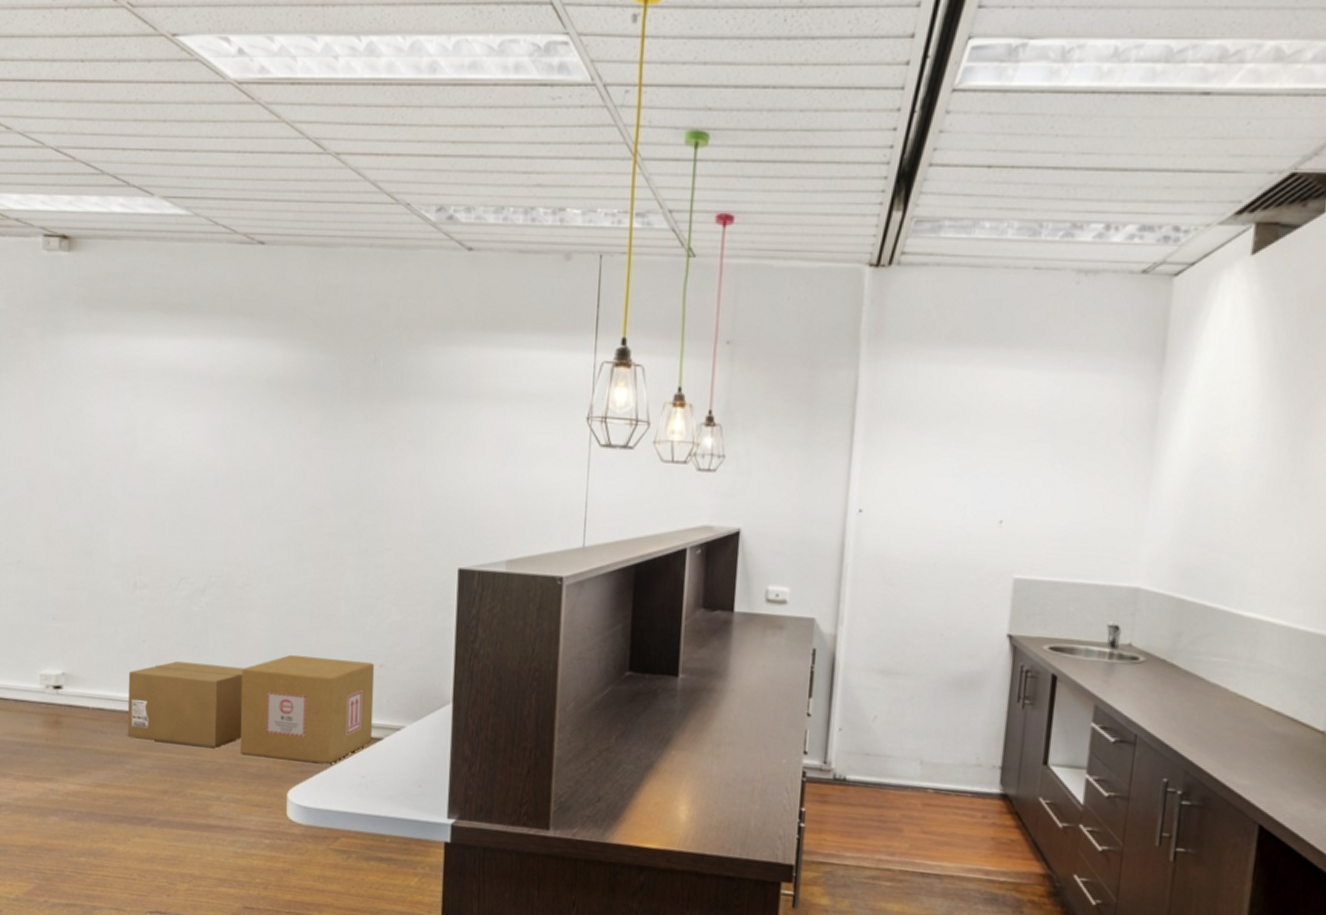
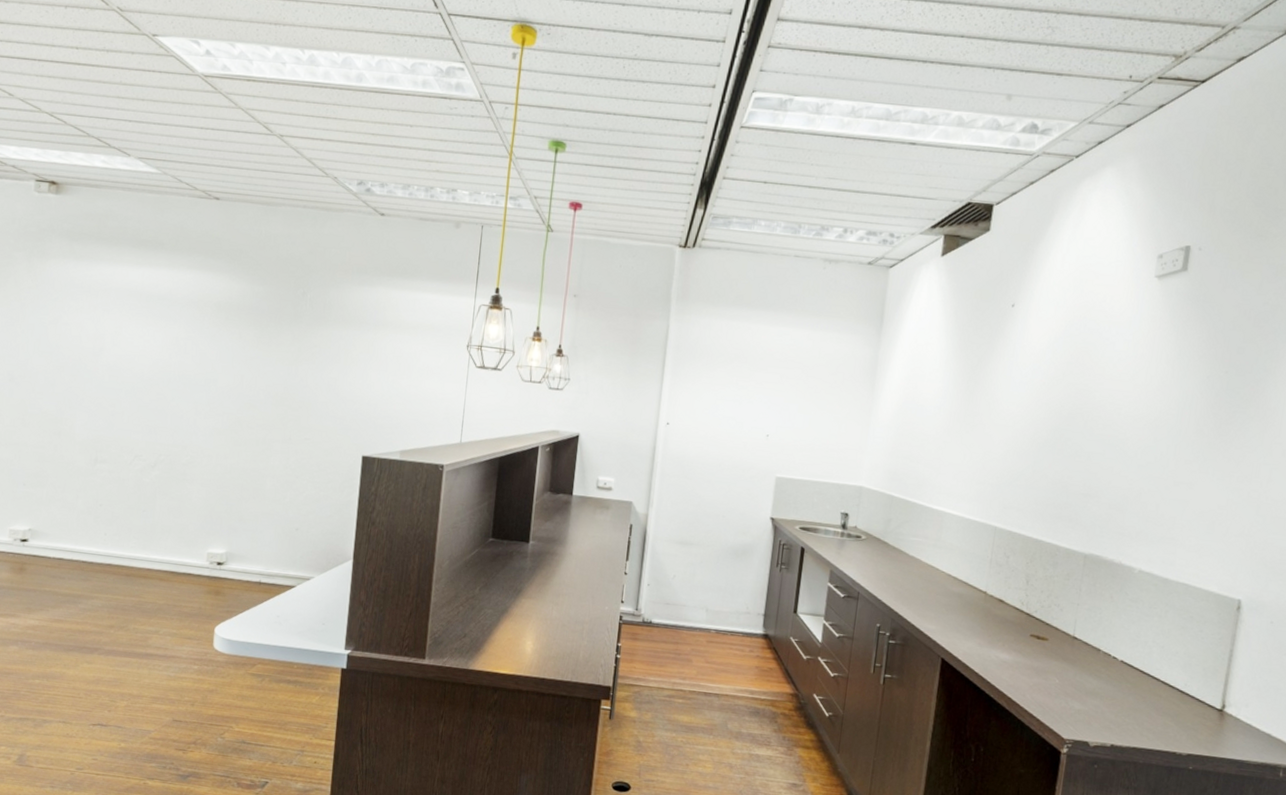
box: present [127,661,243,748] -> none [82,522,183,592]
cardboard box: present [239,655,374,765] -> none [177,519,291,607]

